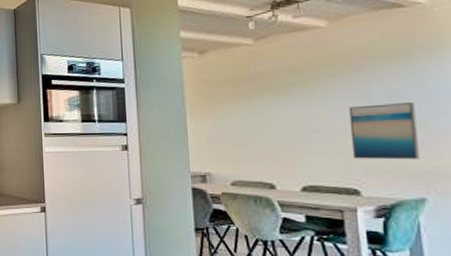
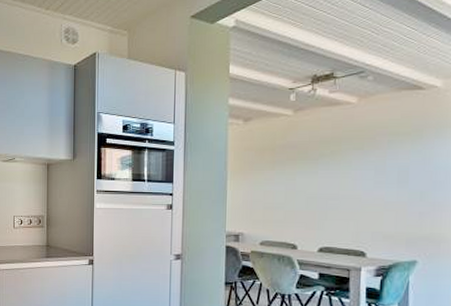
wall art: present [348,102,420,160] -> none [363,177,419,227]

